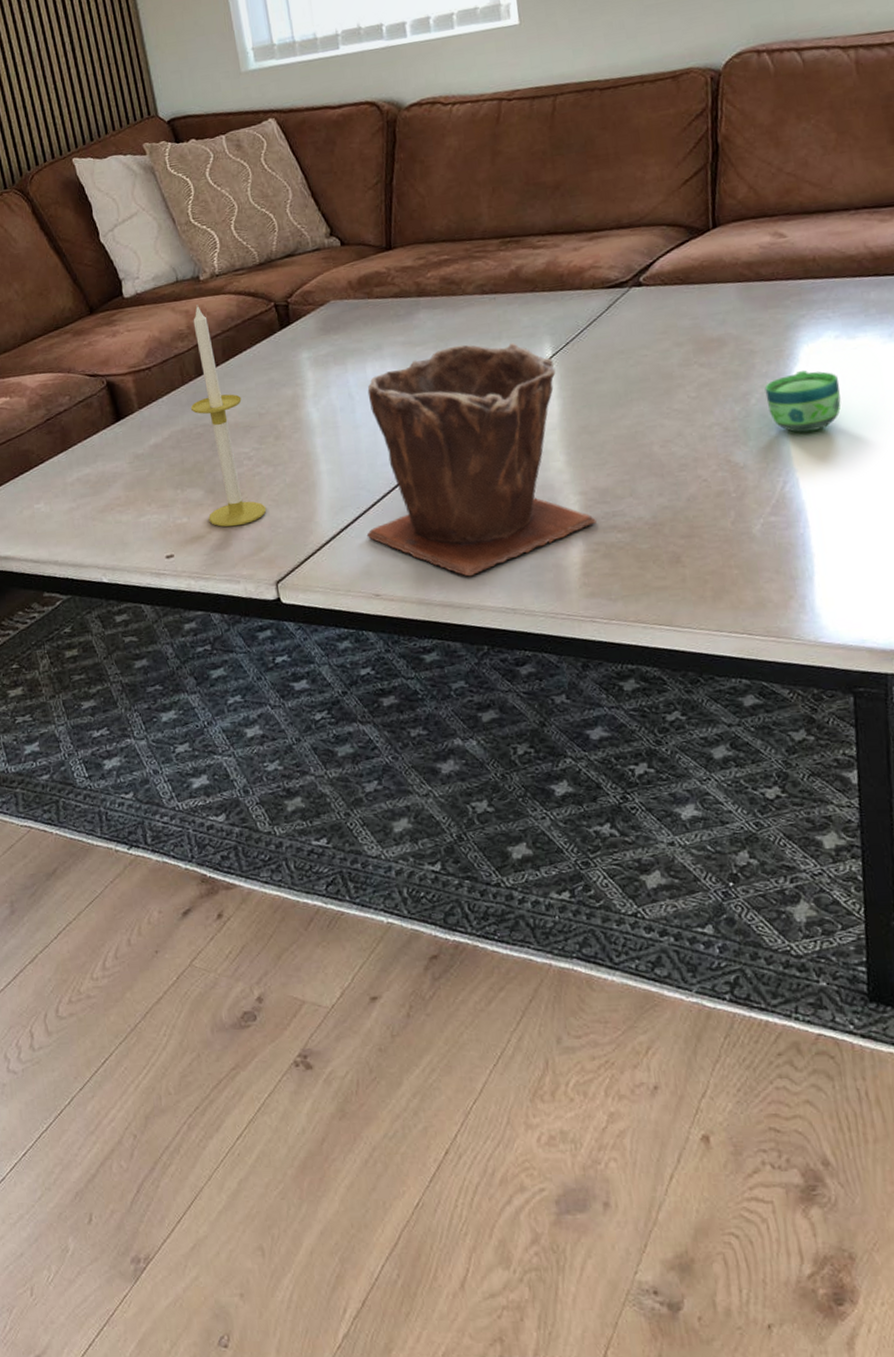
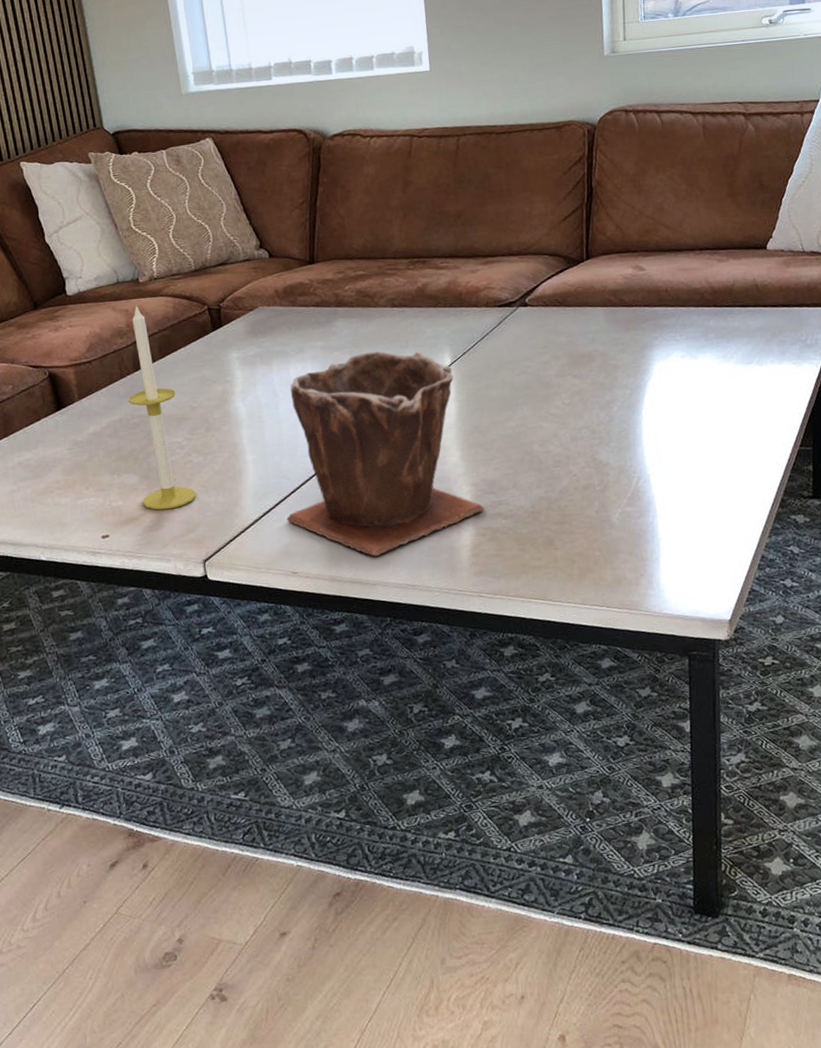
cup: present [764,371,841,433] -> none [625,384,685,437]

